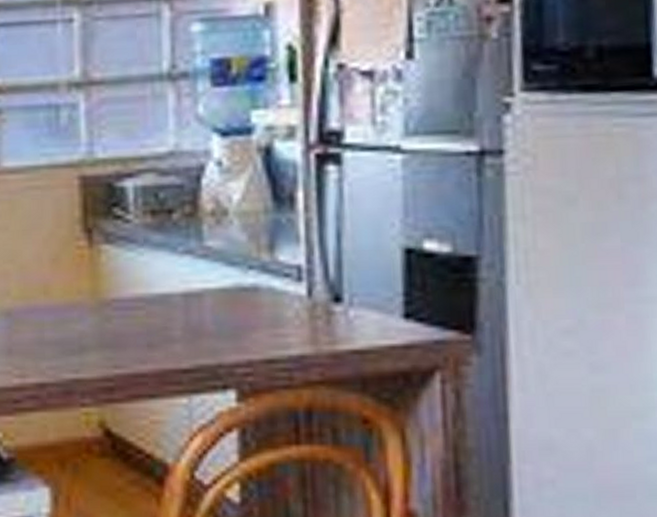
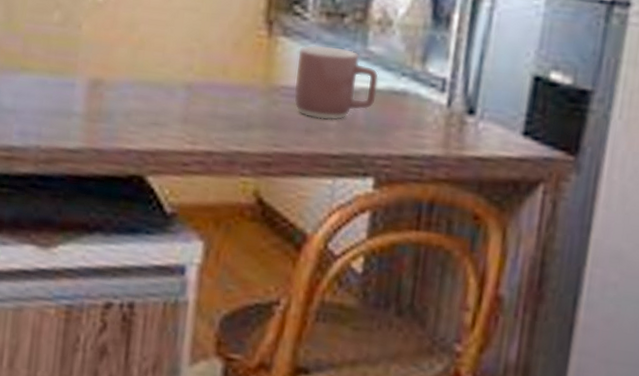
mug: none [126,247,223,330] -> present [294,45,379,120]

